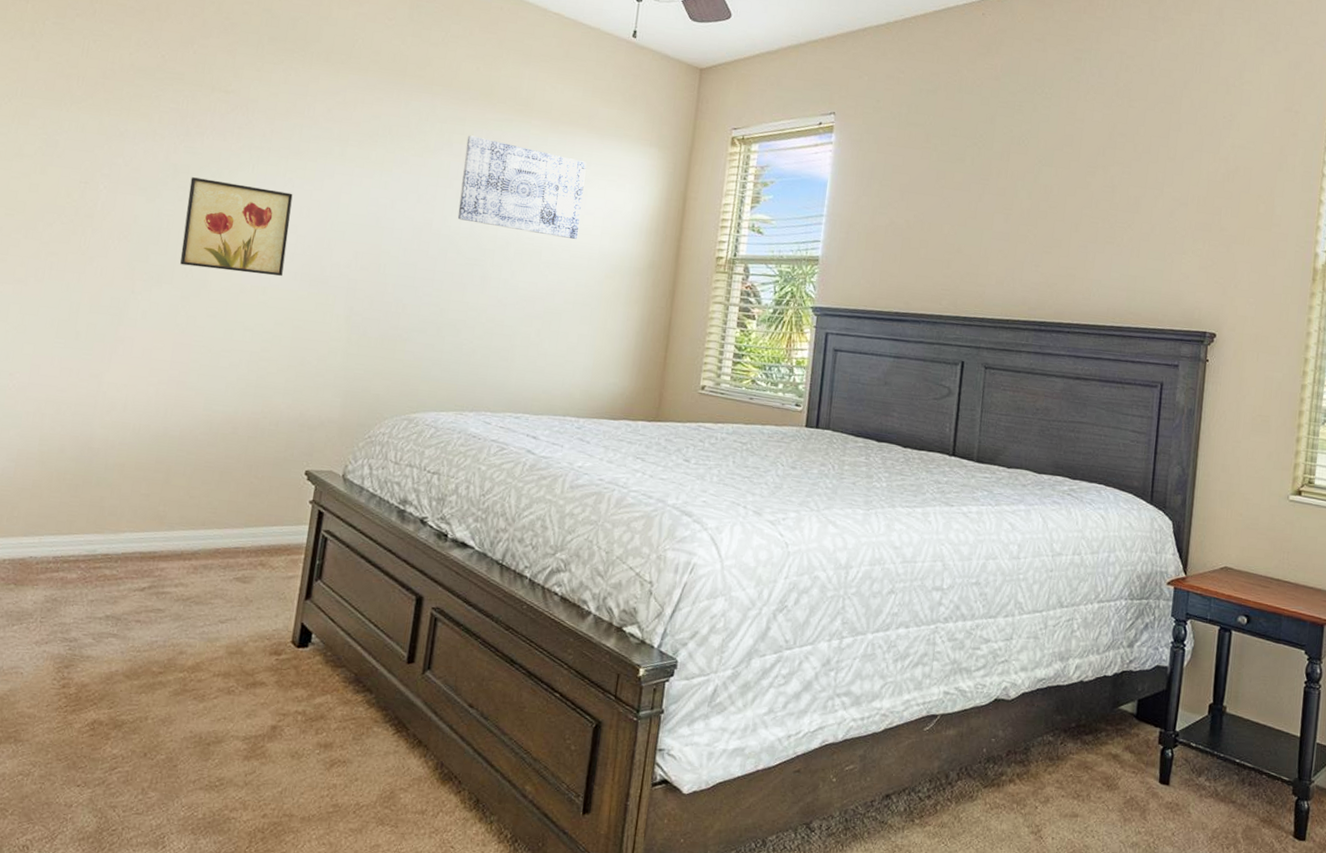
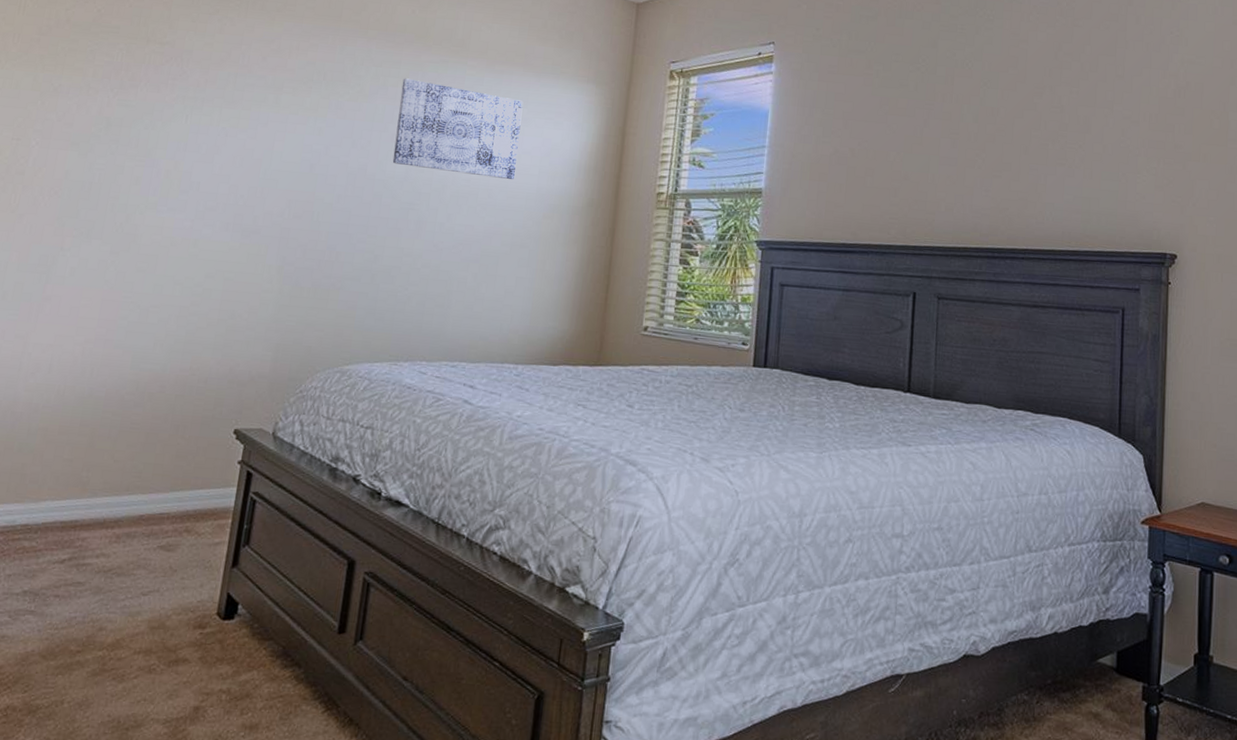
wall art: present [180,177,293,276] -> none [110,130,226,228]

